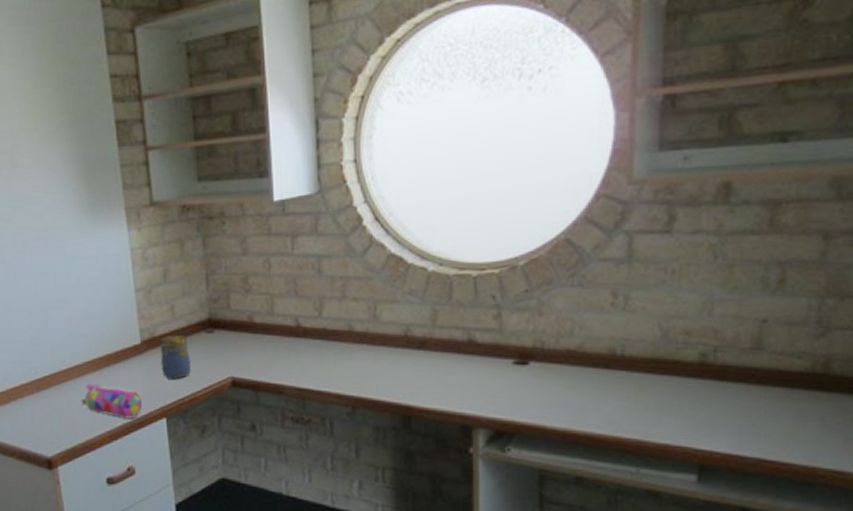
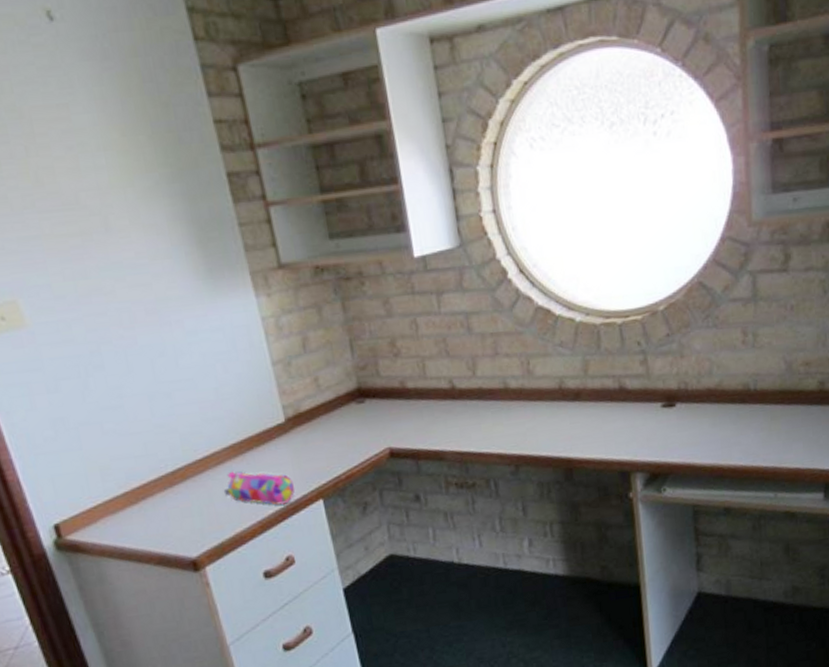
jar: present [160,334,191,379] -> none [306,408,345,457]

